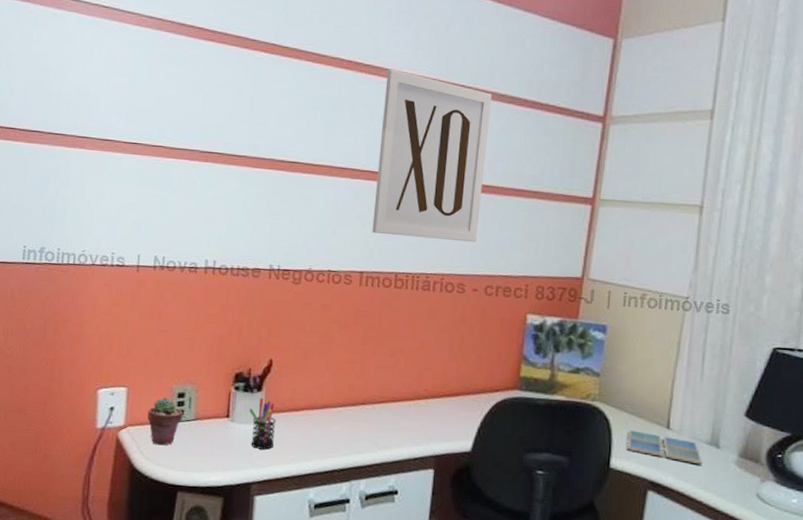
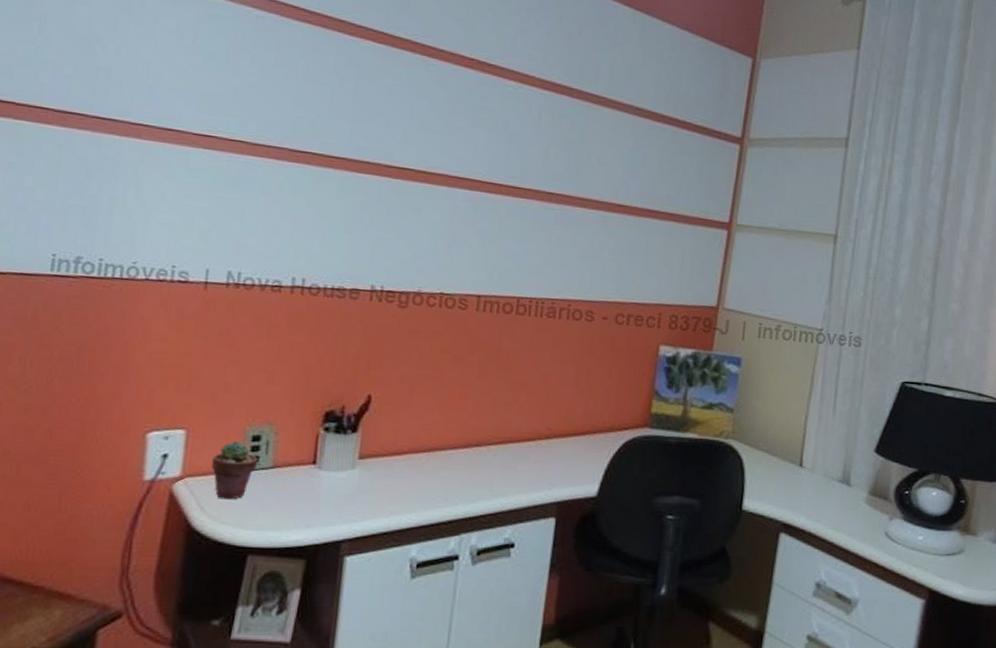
pen holder: present [248,397,276,450] -> none [340,440,374,501]
wall art: present [372,68,493,243] -> none [492,71,628,267]
drink coaster: present [628,430,703,465] -> none [760,469,835,504]

